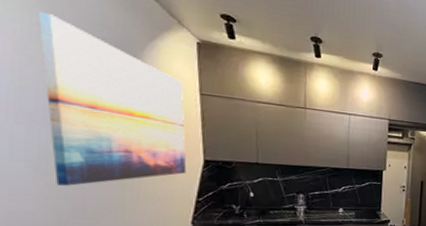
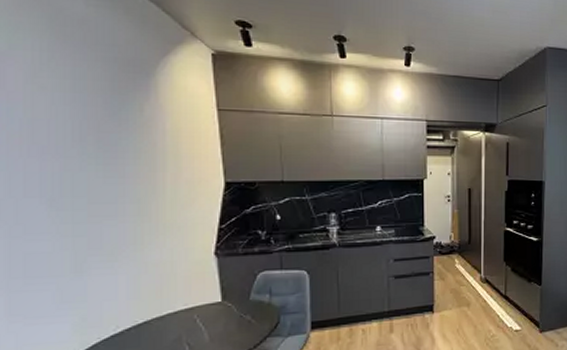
wall art: present [39,12,187,186] -> none [49,38,207,221]

